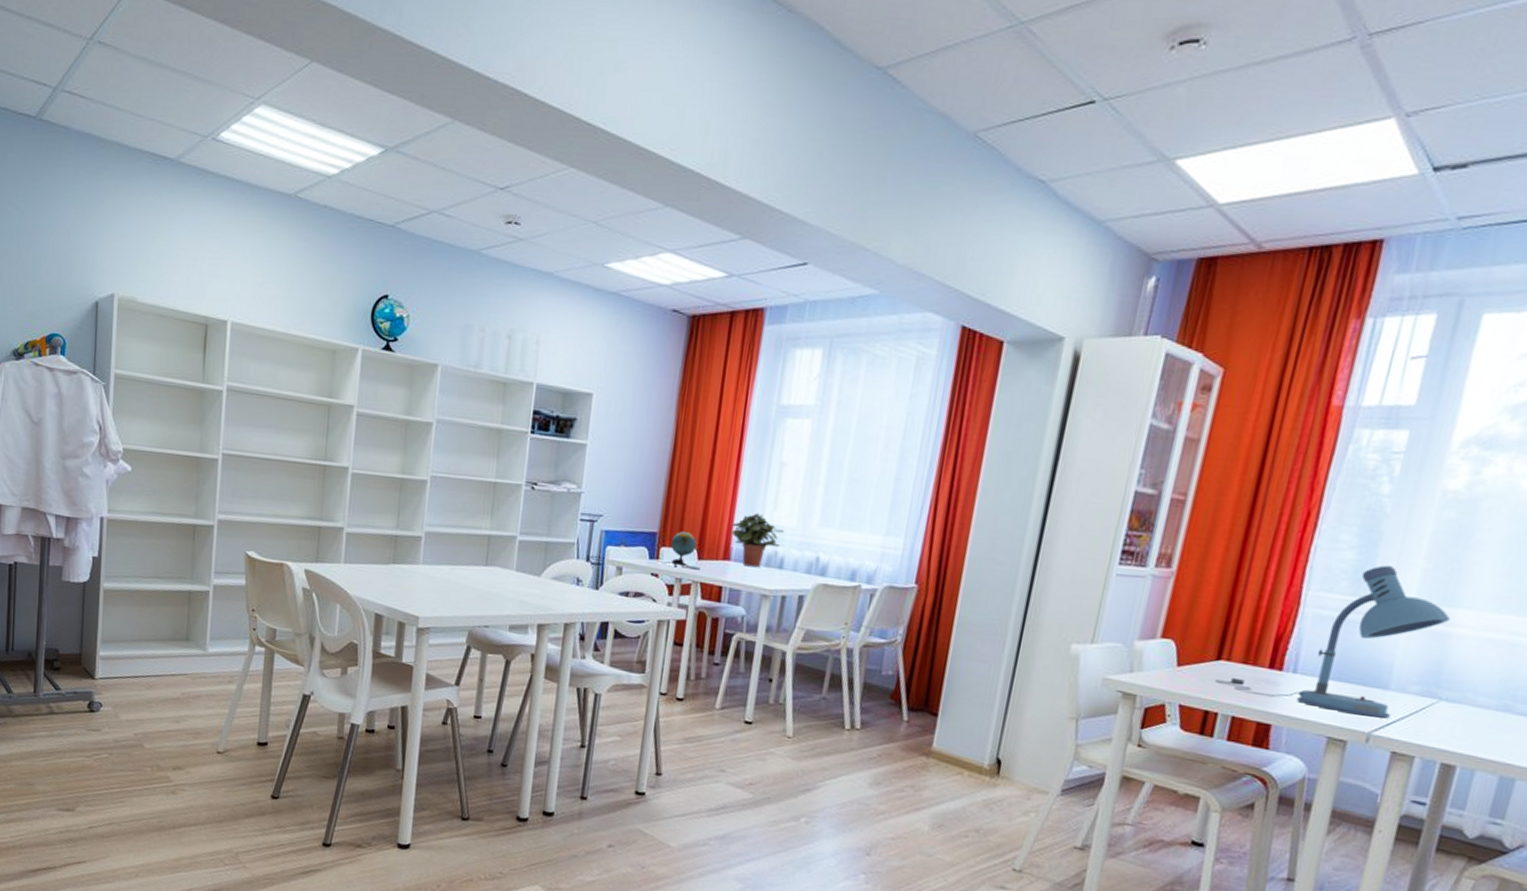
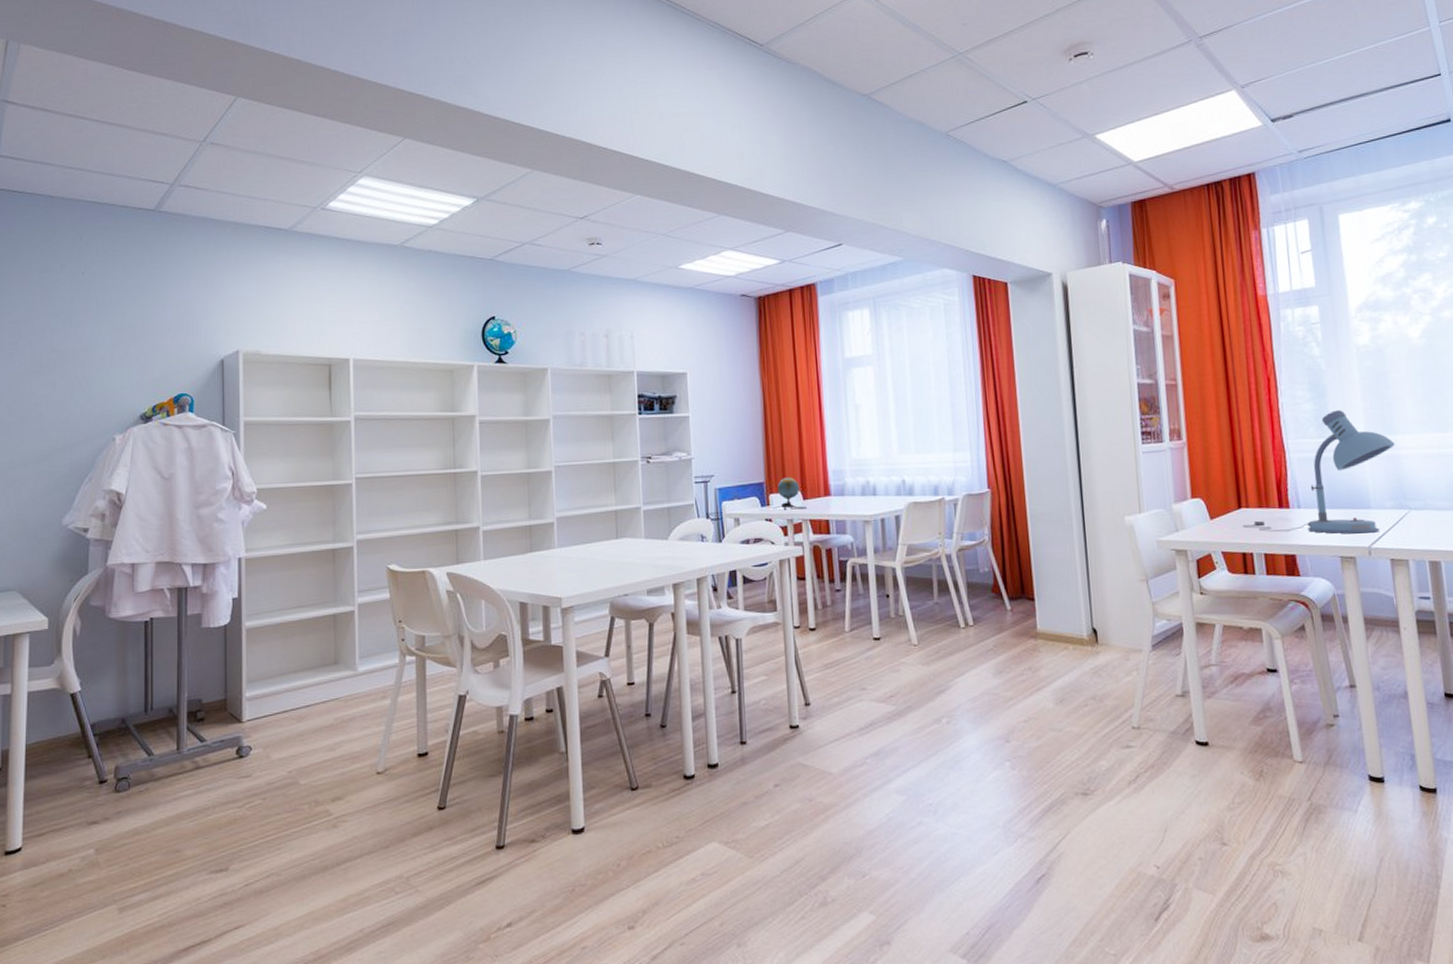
potted plant: present [731,513,784,568] -> none [826,451,870,499]

